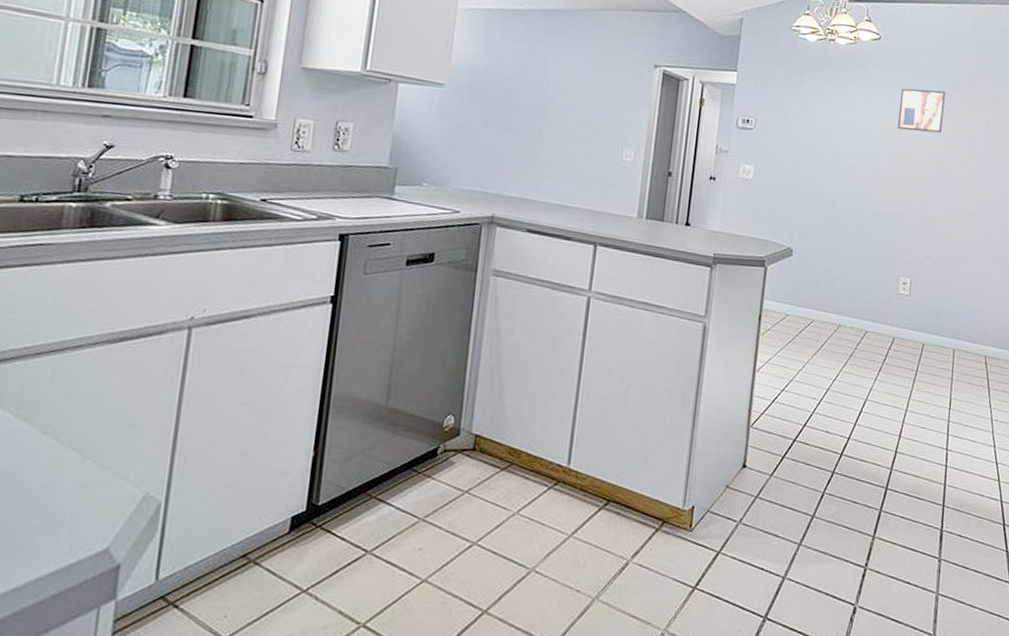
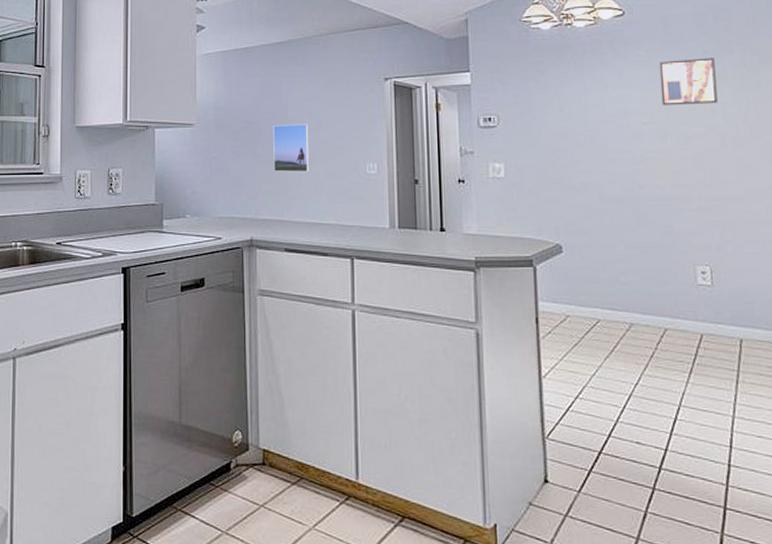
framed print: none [527,98,571,153] -> present [273,124,310,173]

